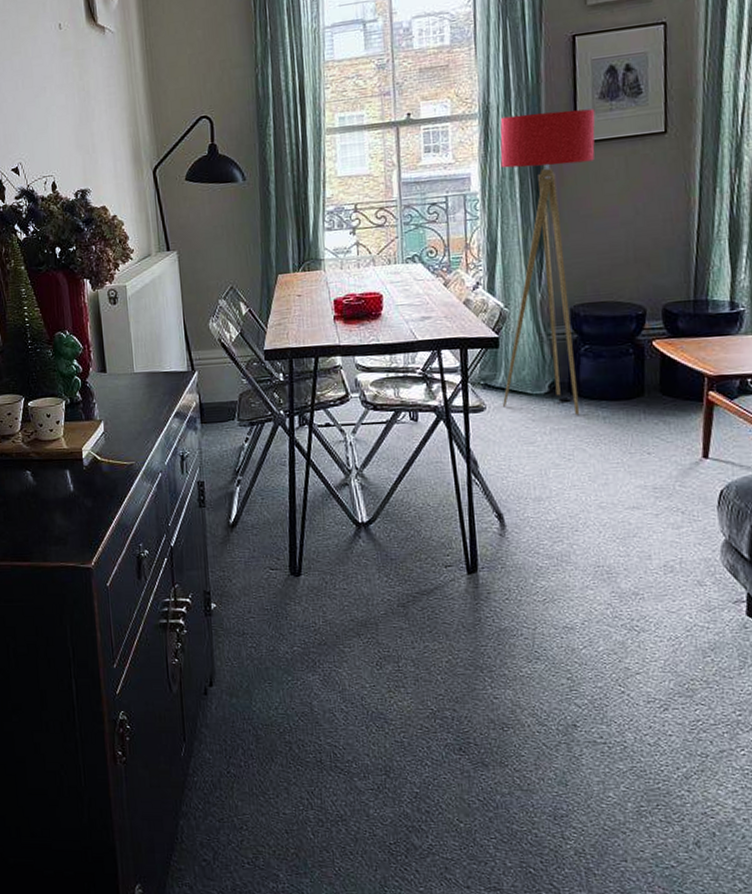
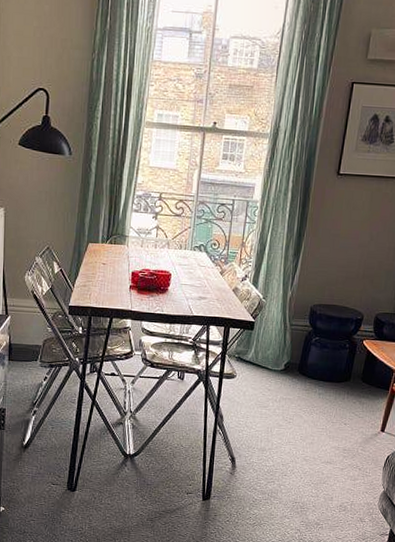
floor lamp: present [500,108,596,415] -> none [249,141,357,389]

